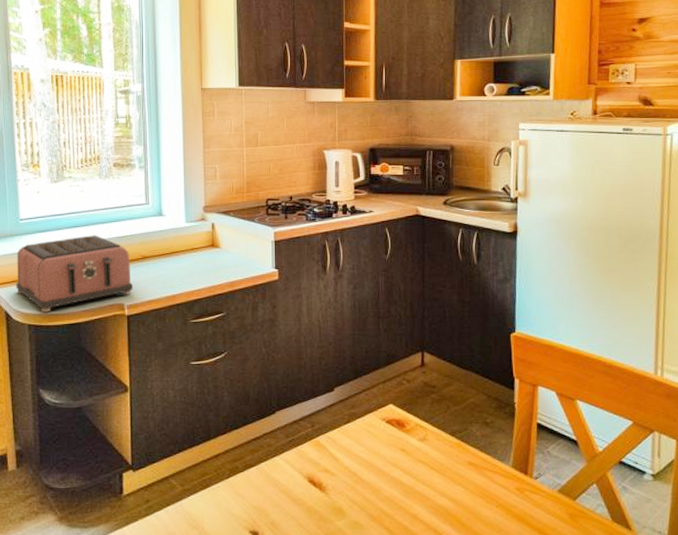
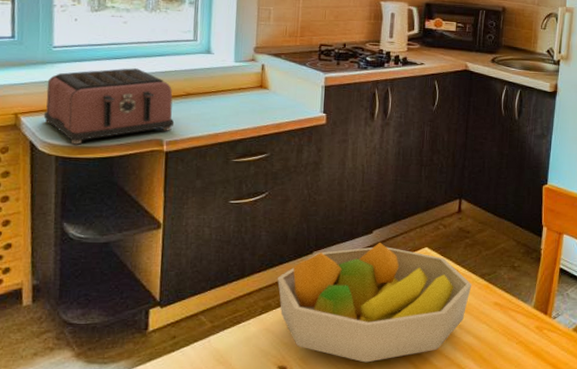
fruit bowl: none [243,400,443,527] -> present [277,242,472,363]

